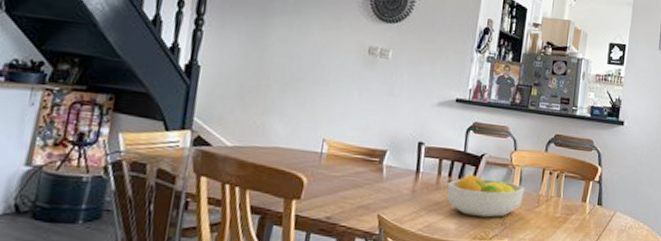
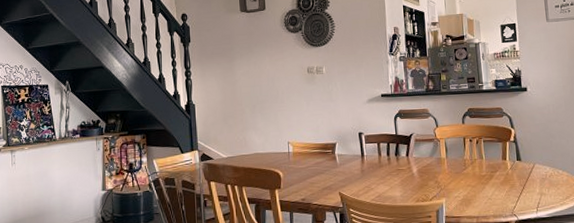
fruit bowl: present [447,173,525,218] -> none [387,151,452,184]

